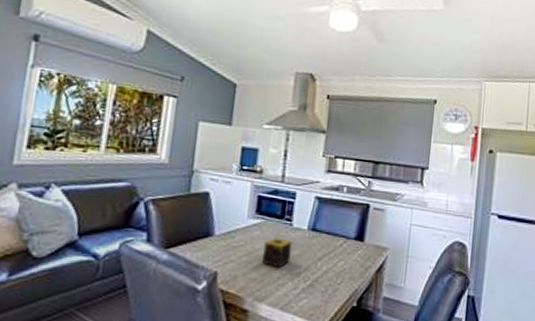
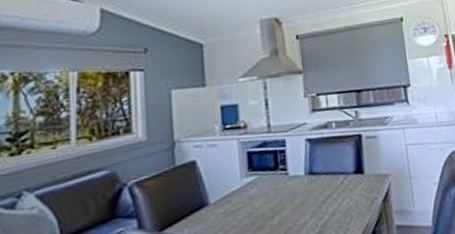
candle: present [261,237,292,268] -> none [263,190,294,223]

